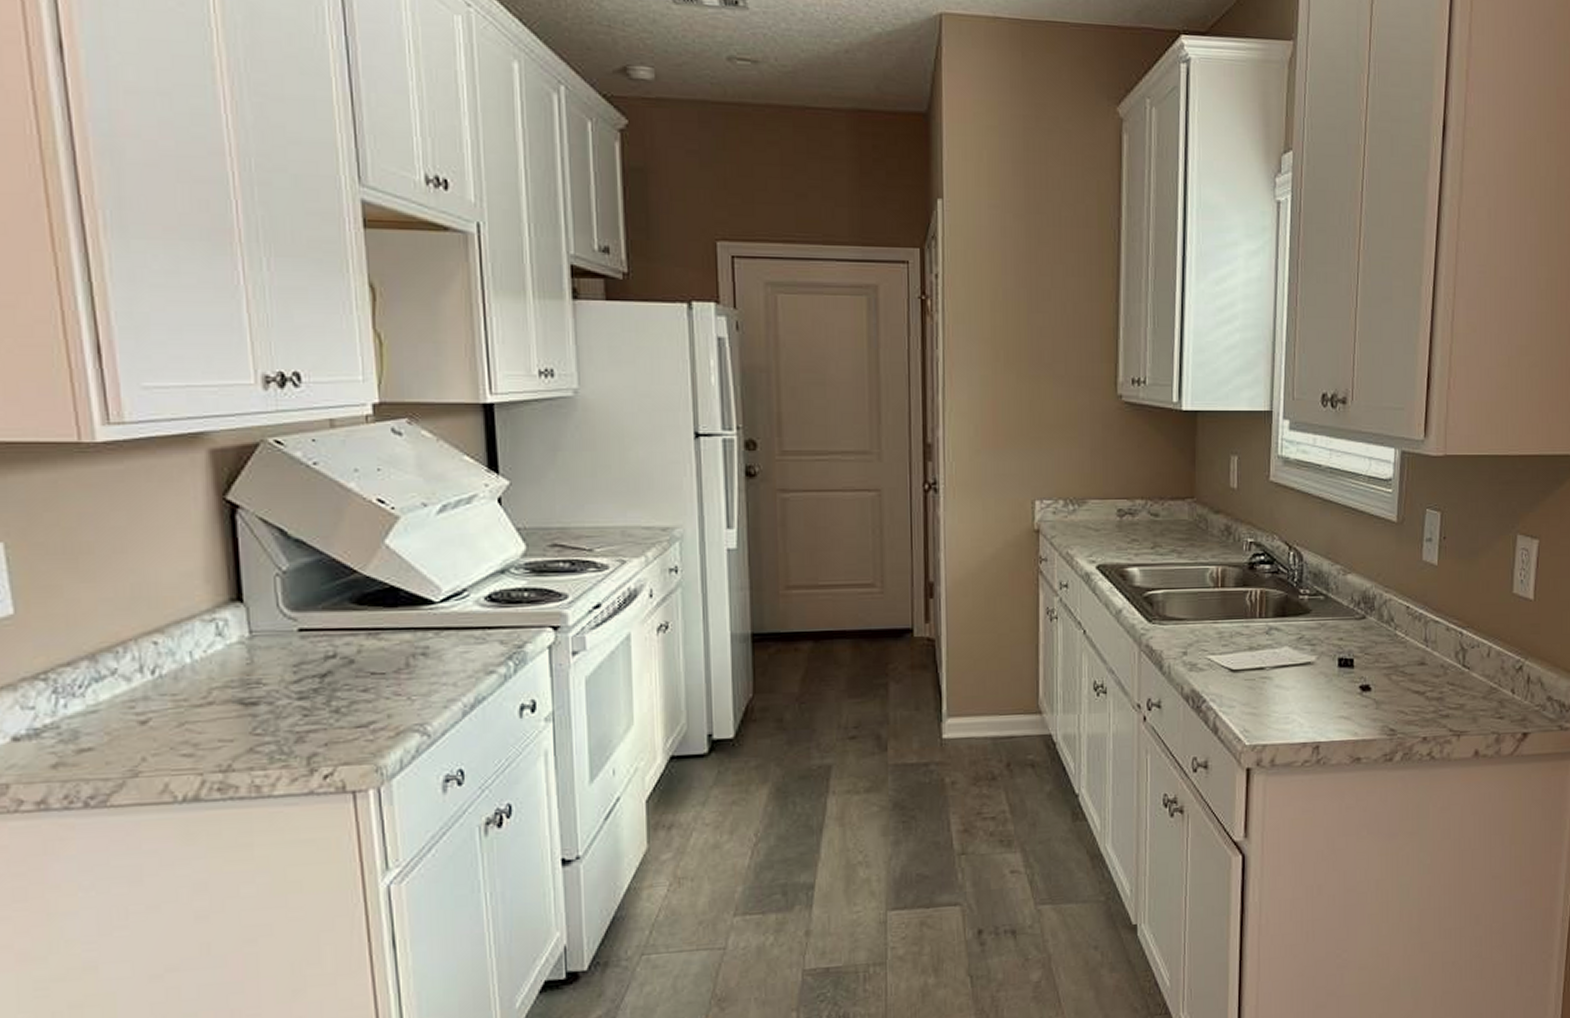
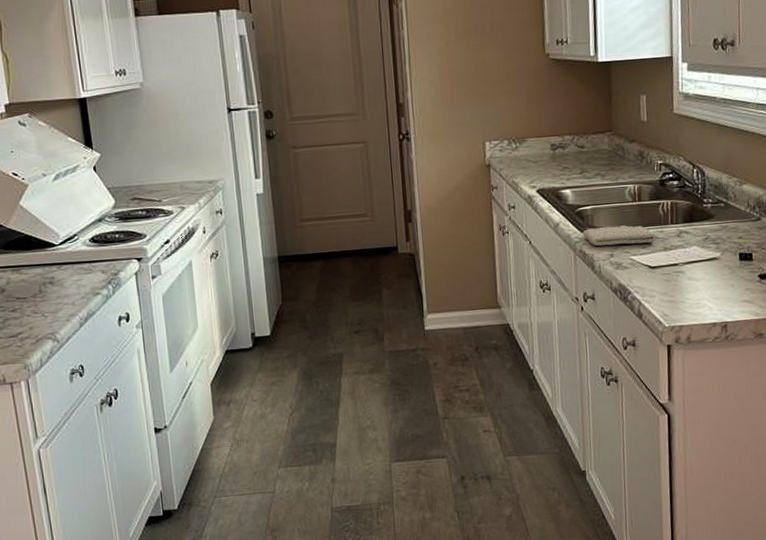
washcloth: none [1151,616,1239,641] -> present [583,225,655,247]

